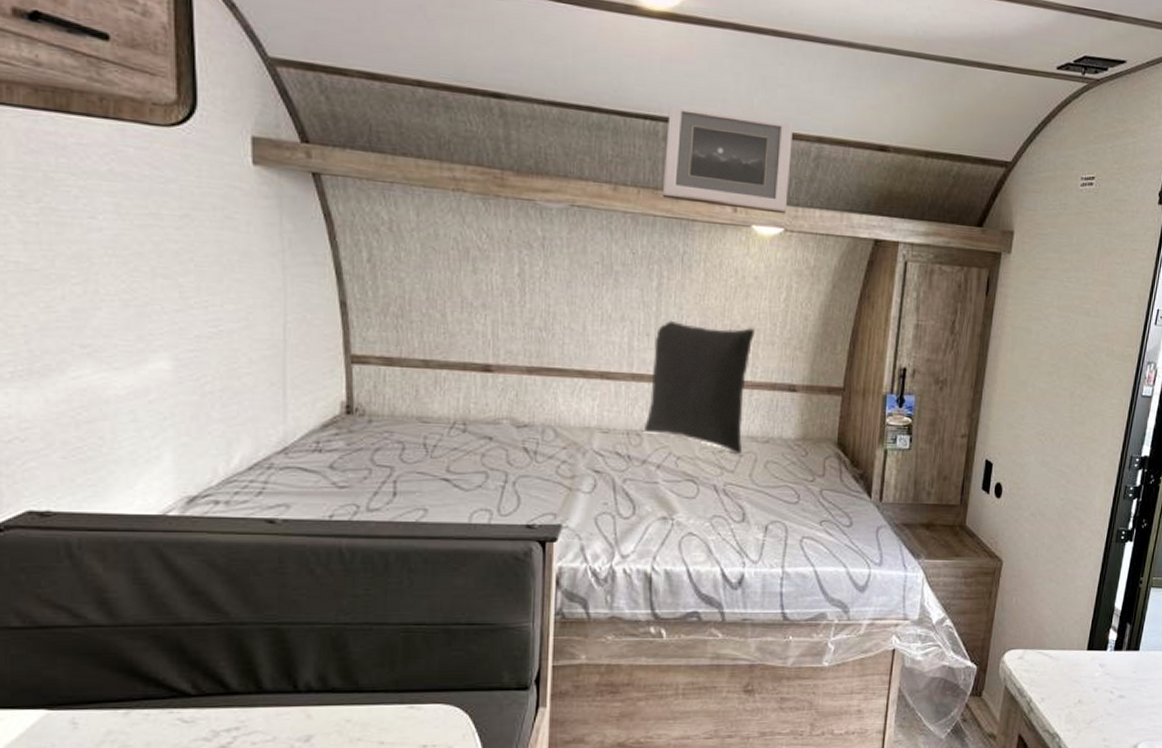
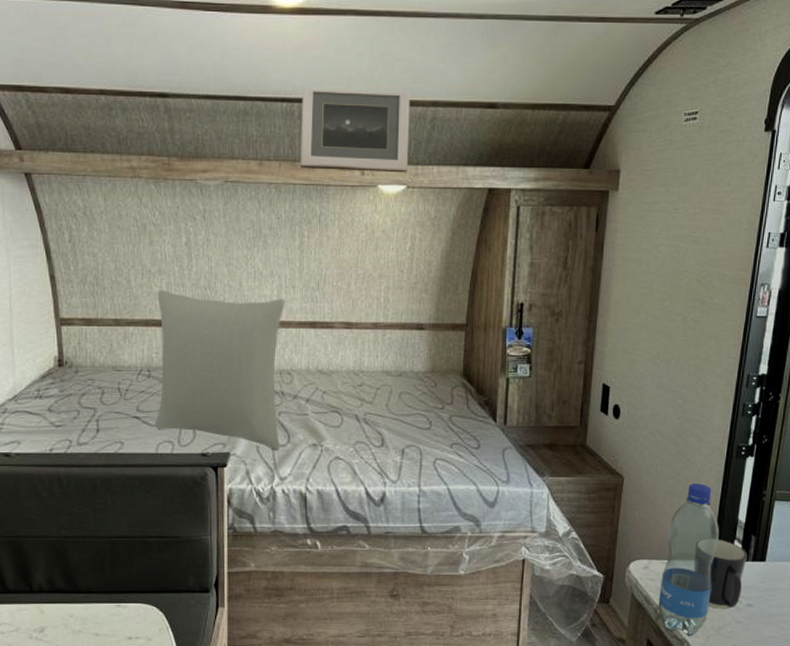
pillow: none [468,327,637,523] -> present [154,289,285,450]
pillow: present [643,320,756,454] -> none [293,273,386,387]
bottle: none [1031,569,1096,731] -> present [658,483,719,637]
mug: none [1081,627,1122,701] -> present [708,539,747,609]

